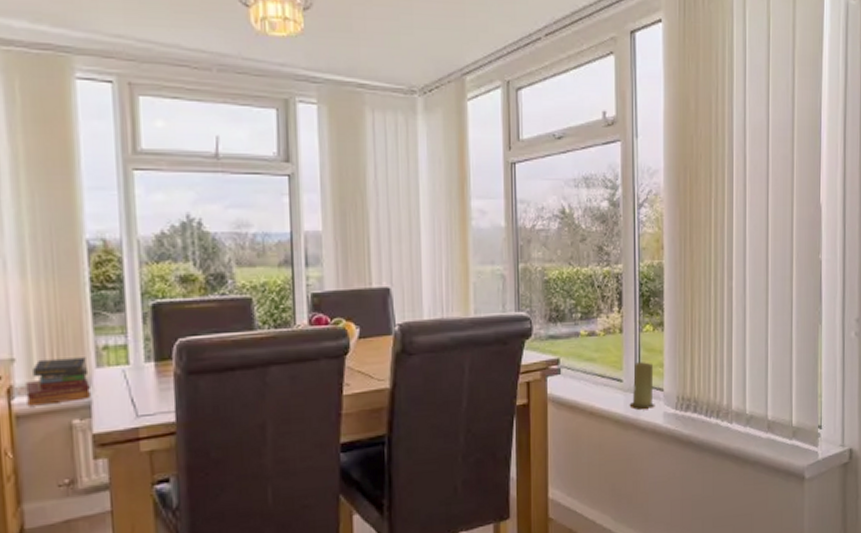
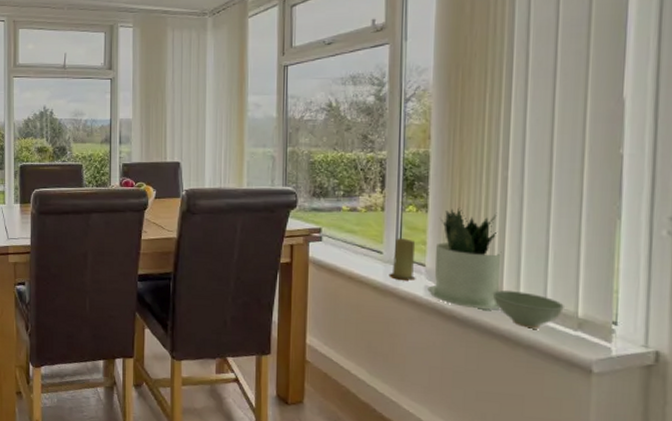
planter: none [666,323,731,431] -> present [427,207,502,310]
bowl: none [723,406,781,444] -> present [492,290,564,329]

